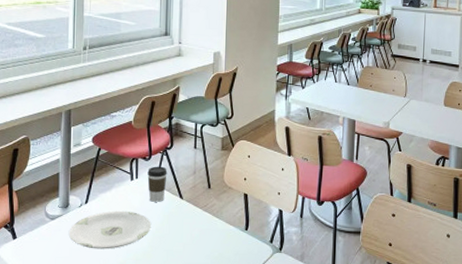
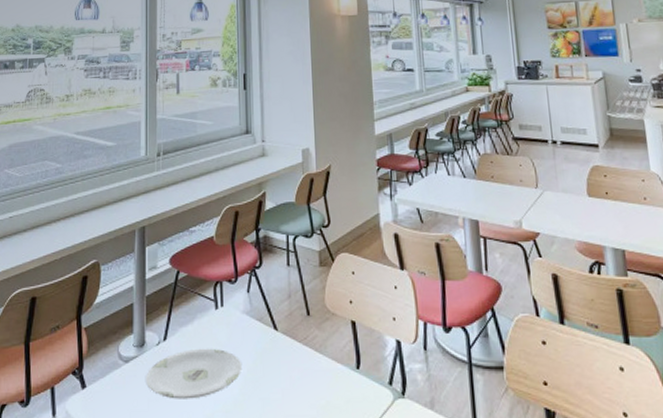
coffee cup: present [147,166,167,202] -> none [234,290,258,336]

